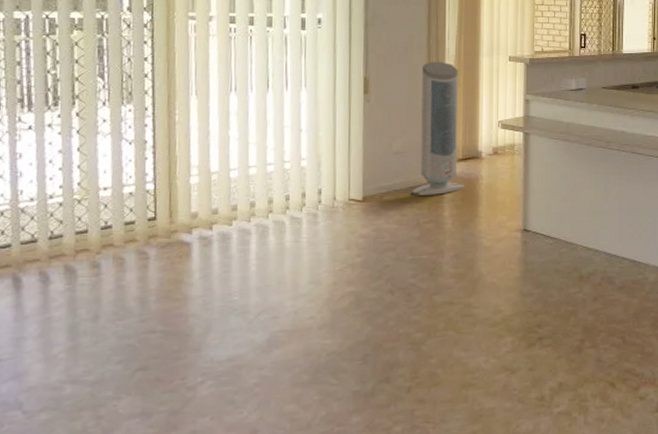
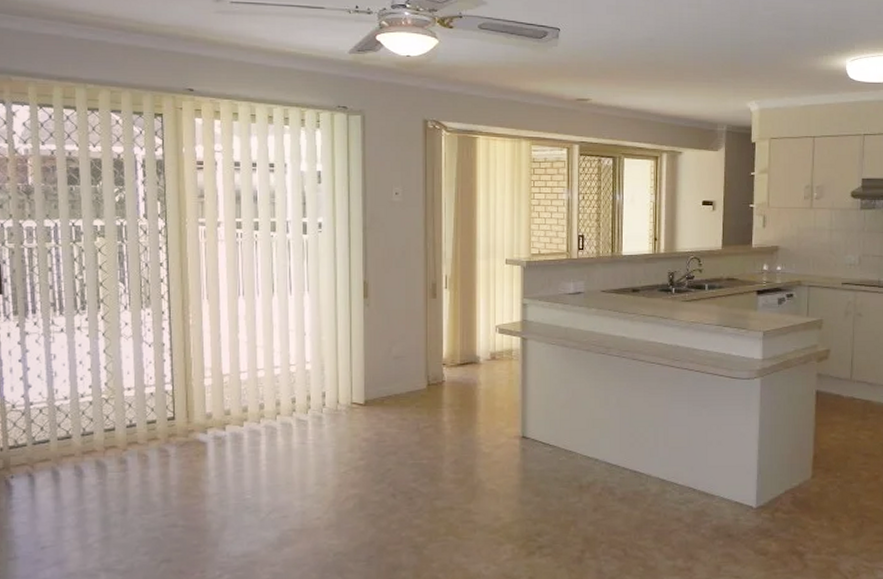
air purifier: present [412,61,465,195] -> none [412,264,464,400]

